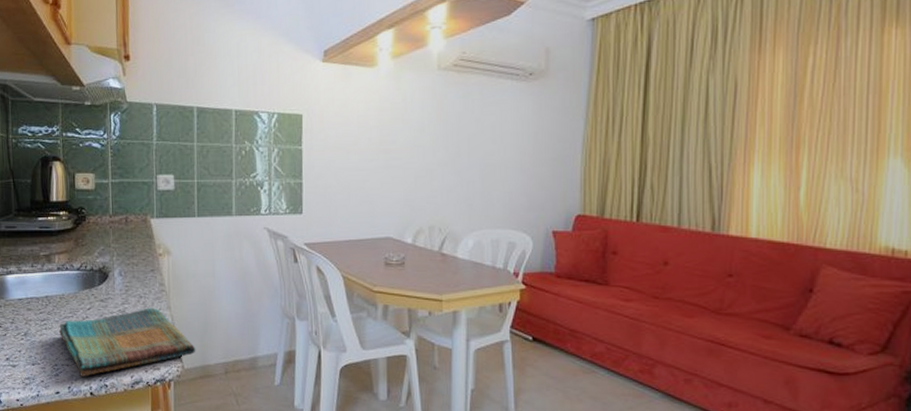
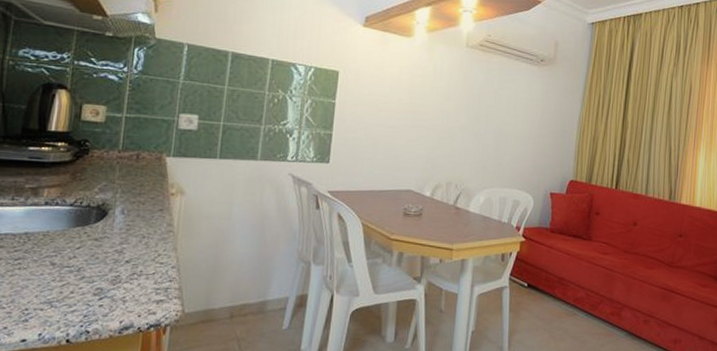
dish towel: present [59,308,196,377] -> none [36,248,201,322]

